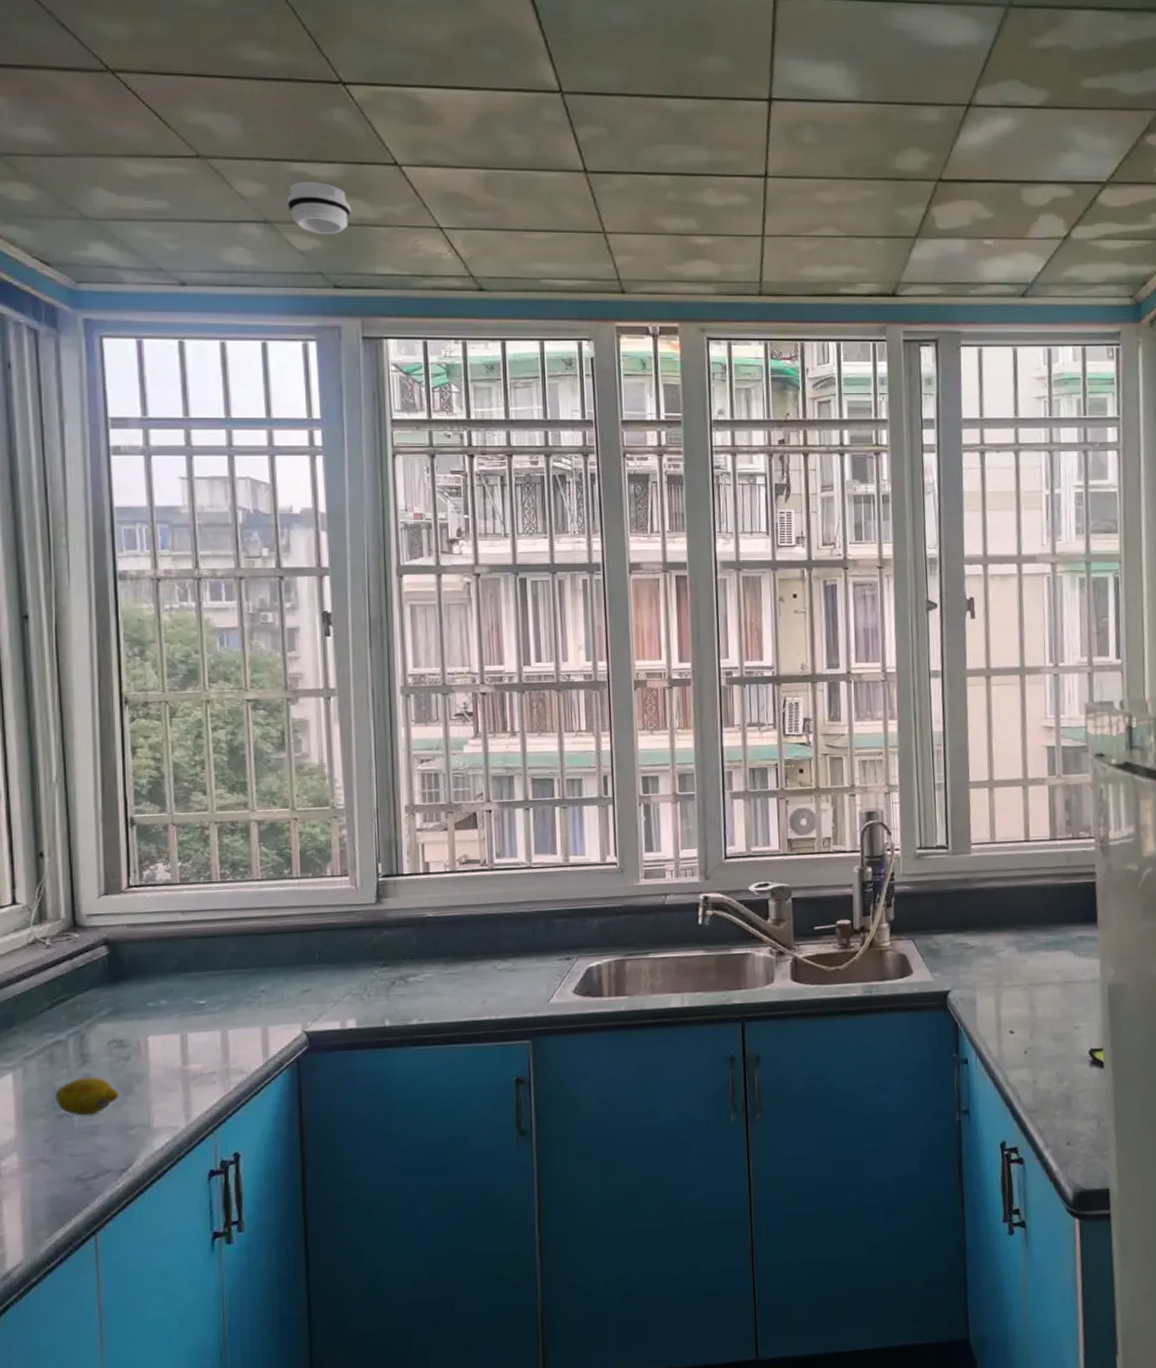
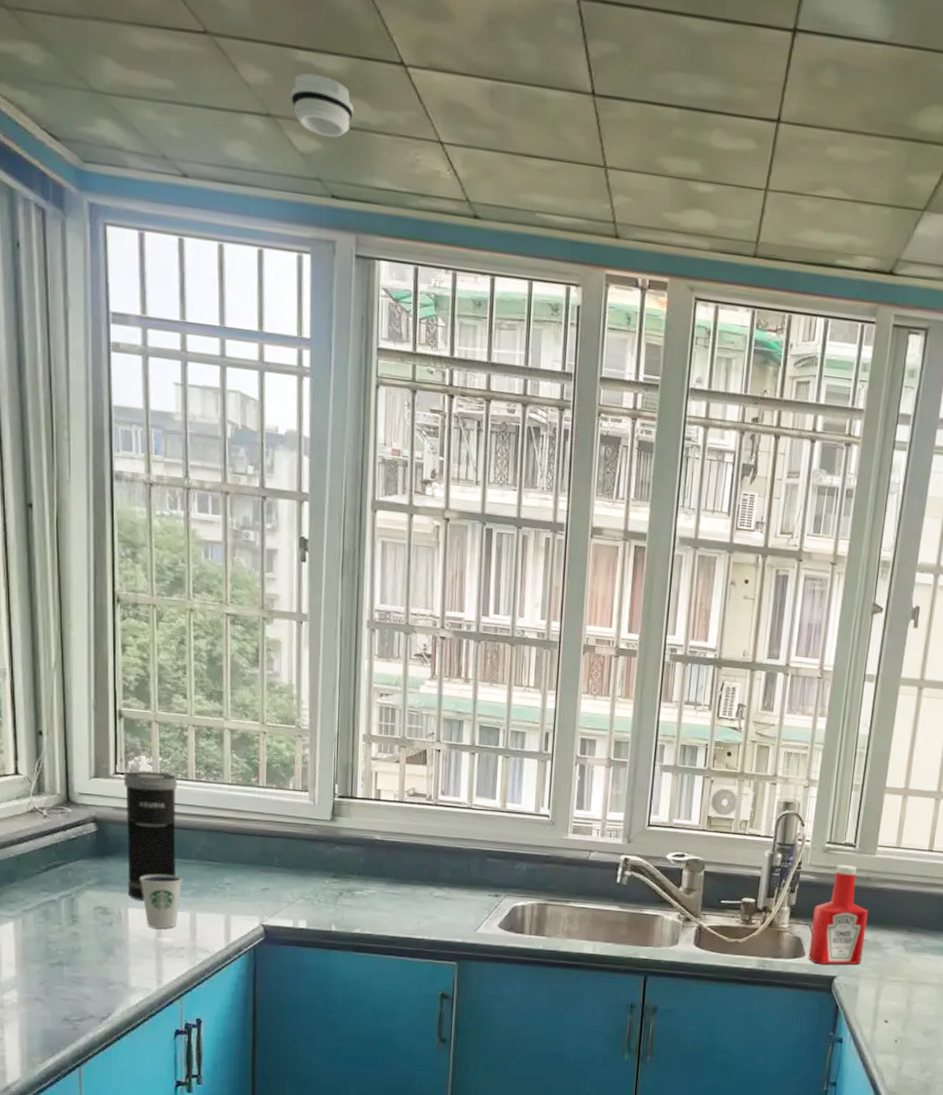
fruit: present [55,1077,119,1116] -> none [49,935,102,968]
coffee maker: none [138,878,202,1025] -> present [124,771,178,900]
dixie cup: none [160,991,211,1055] -> present [140,874,183,929]
ketchup bottle: none [915,868,975,980] -> present [808,864,868,965]

